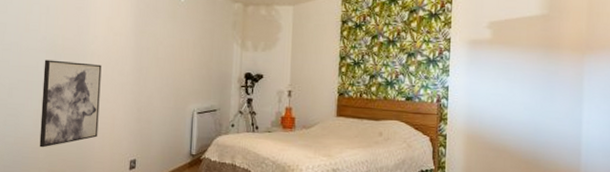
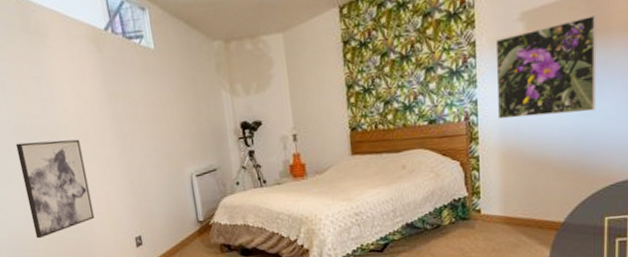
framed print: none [465,34,550,112] -> present [495,16,597,120]

